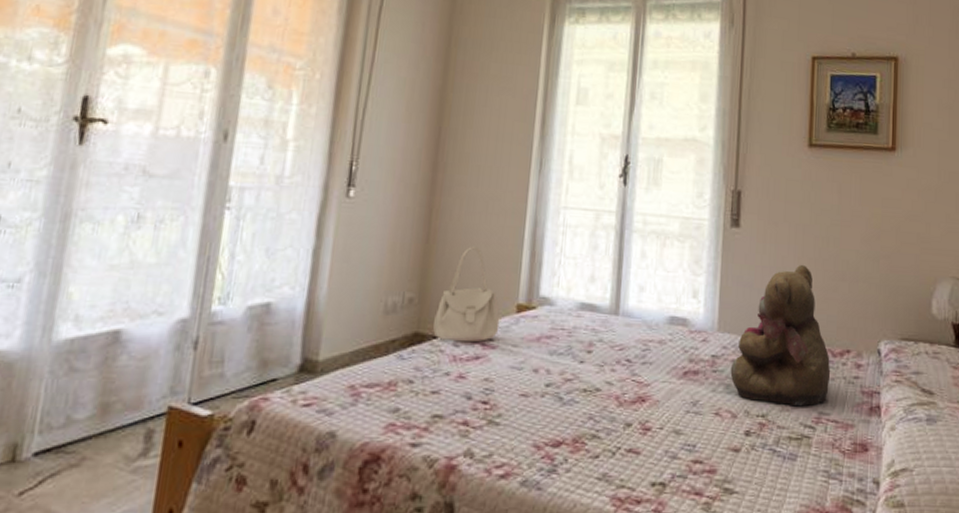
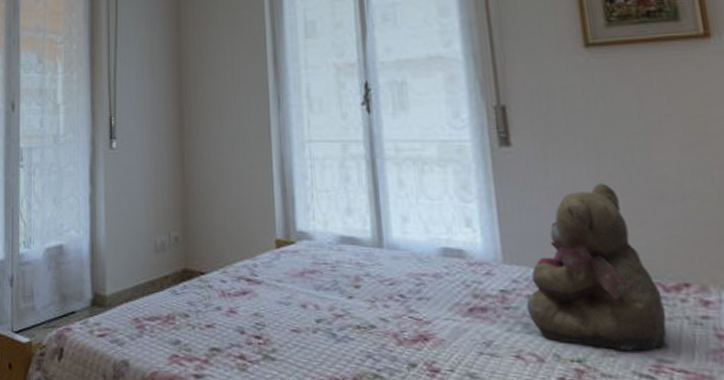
handbag: present [433,247,500,343] -> none [200,186,261,278]

